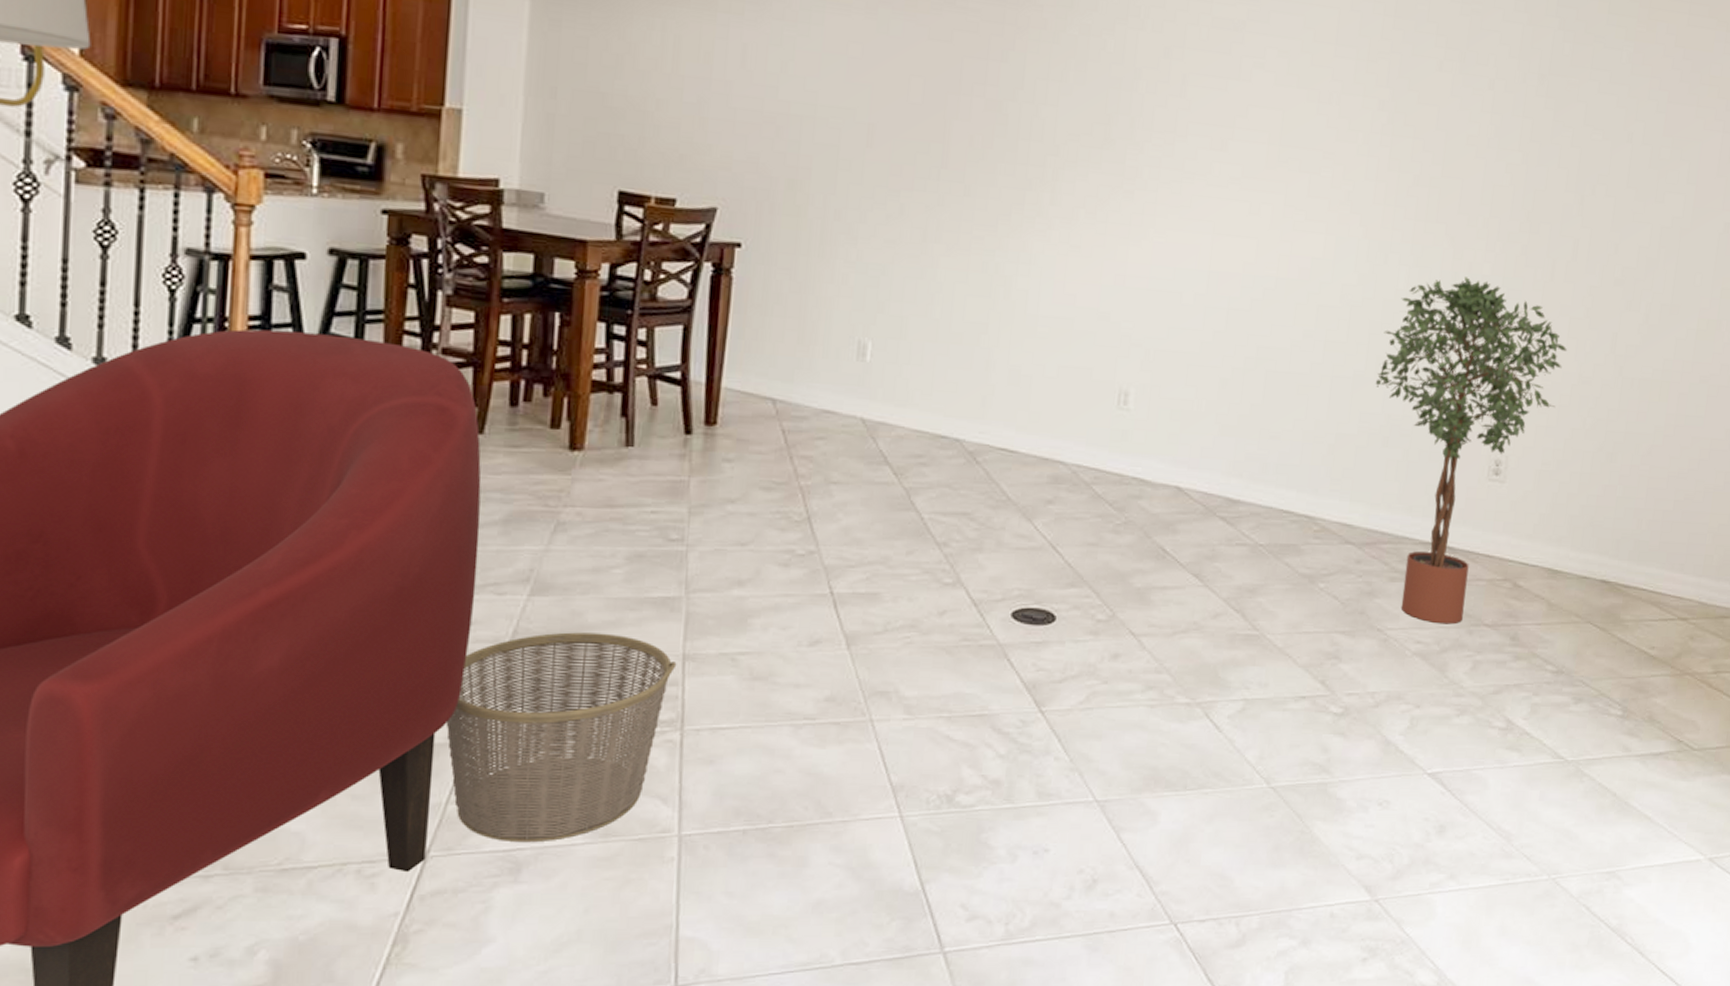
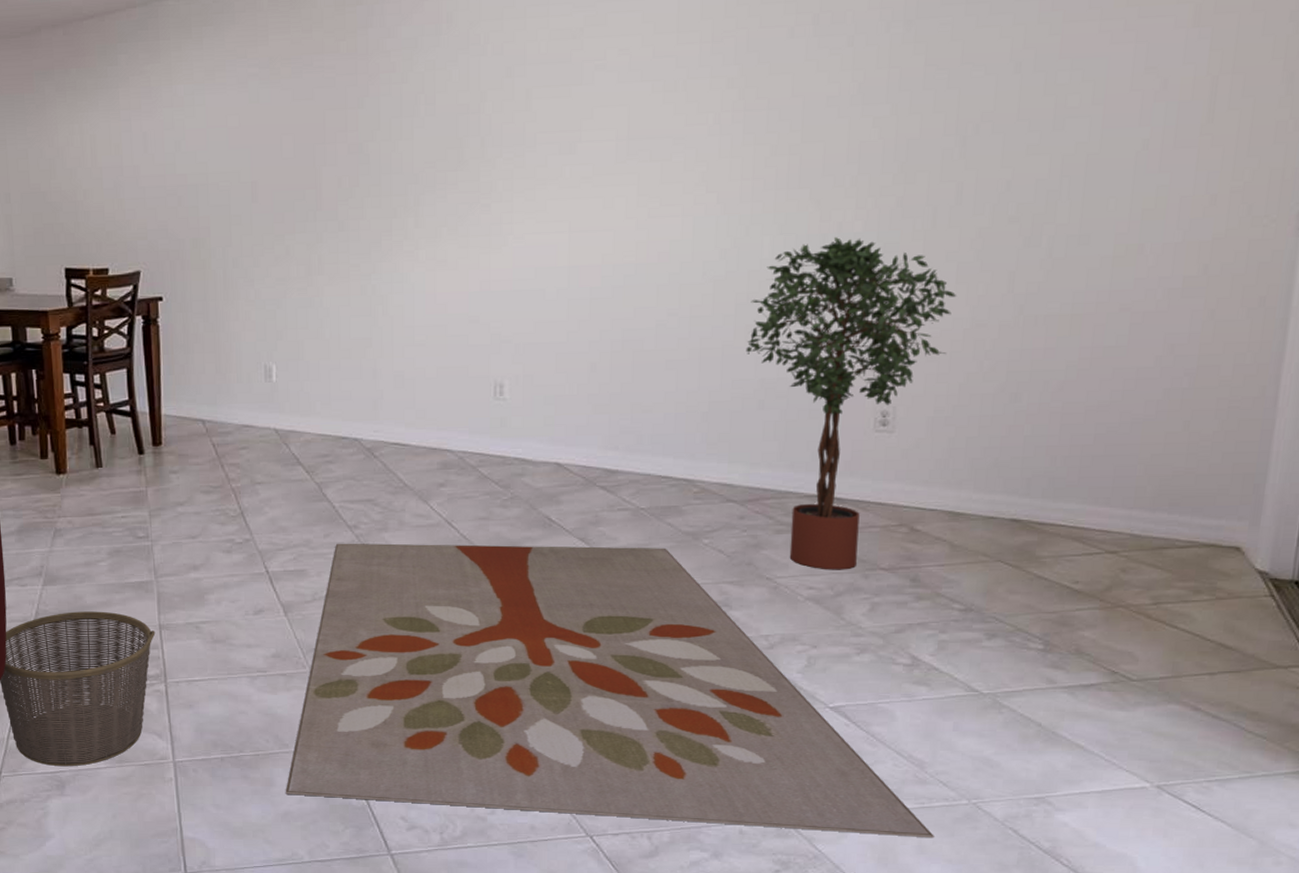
area rug: none [821,563,1516,918] -> present [285,543,934,838]

